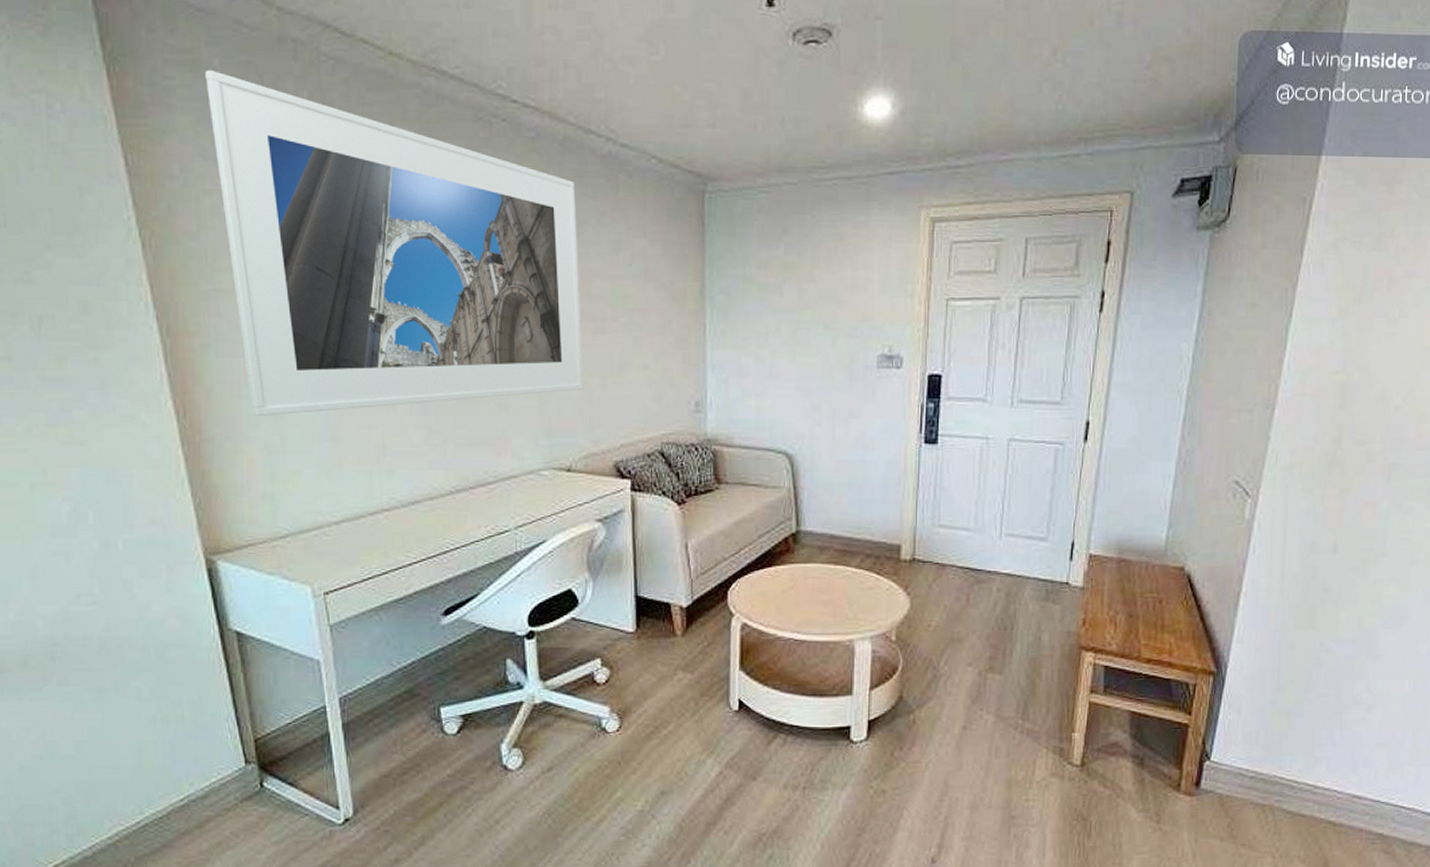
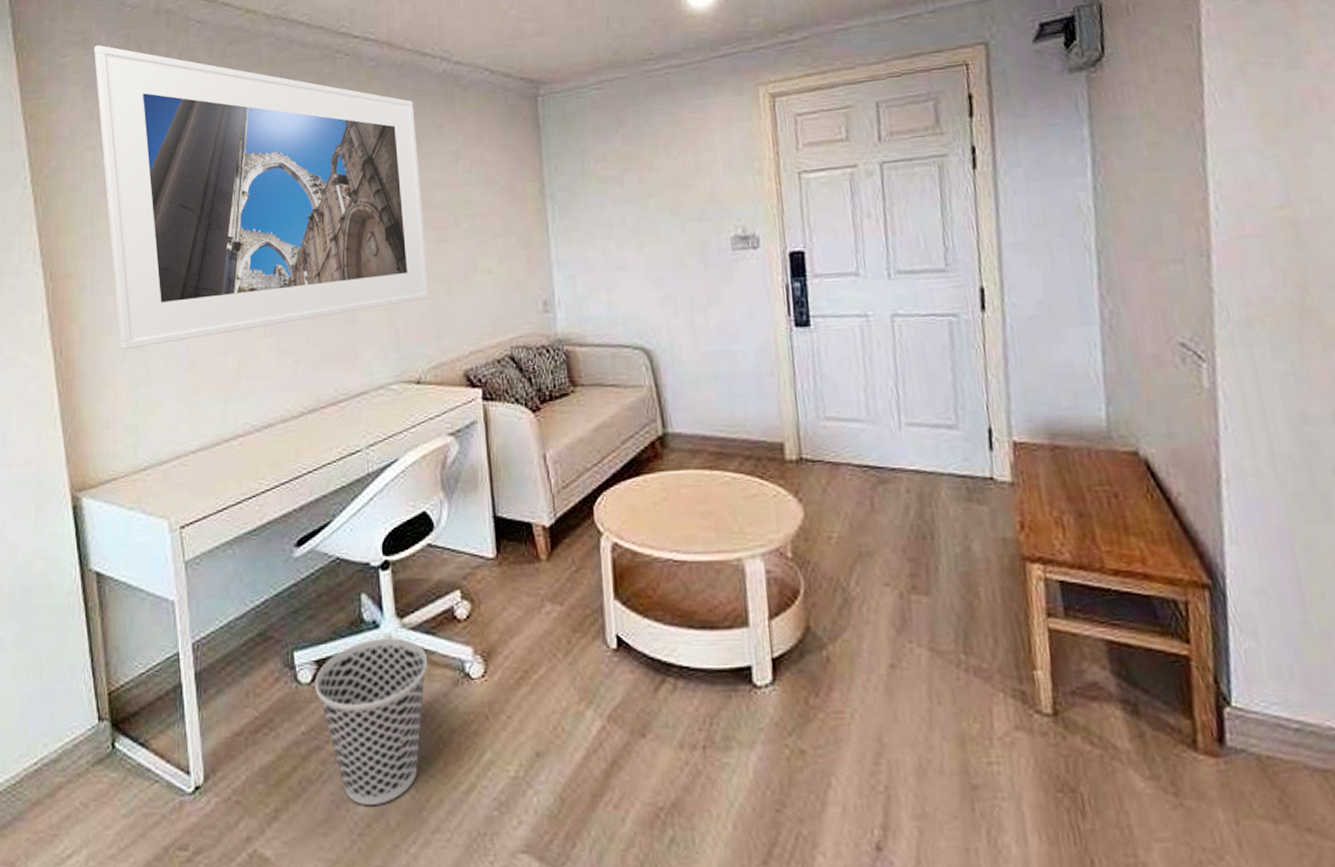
wastebasket: none [460,697,568,833] -> present [315,638,428,805]

